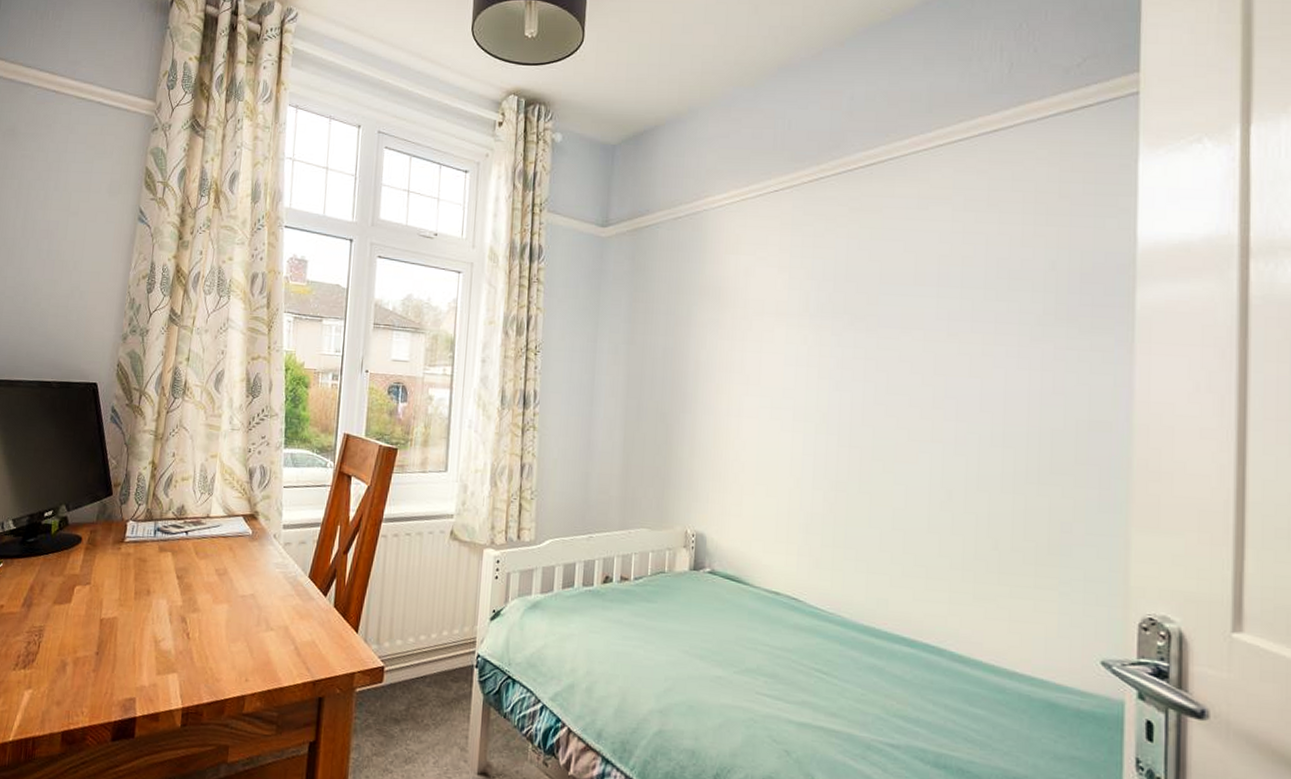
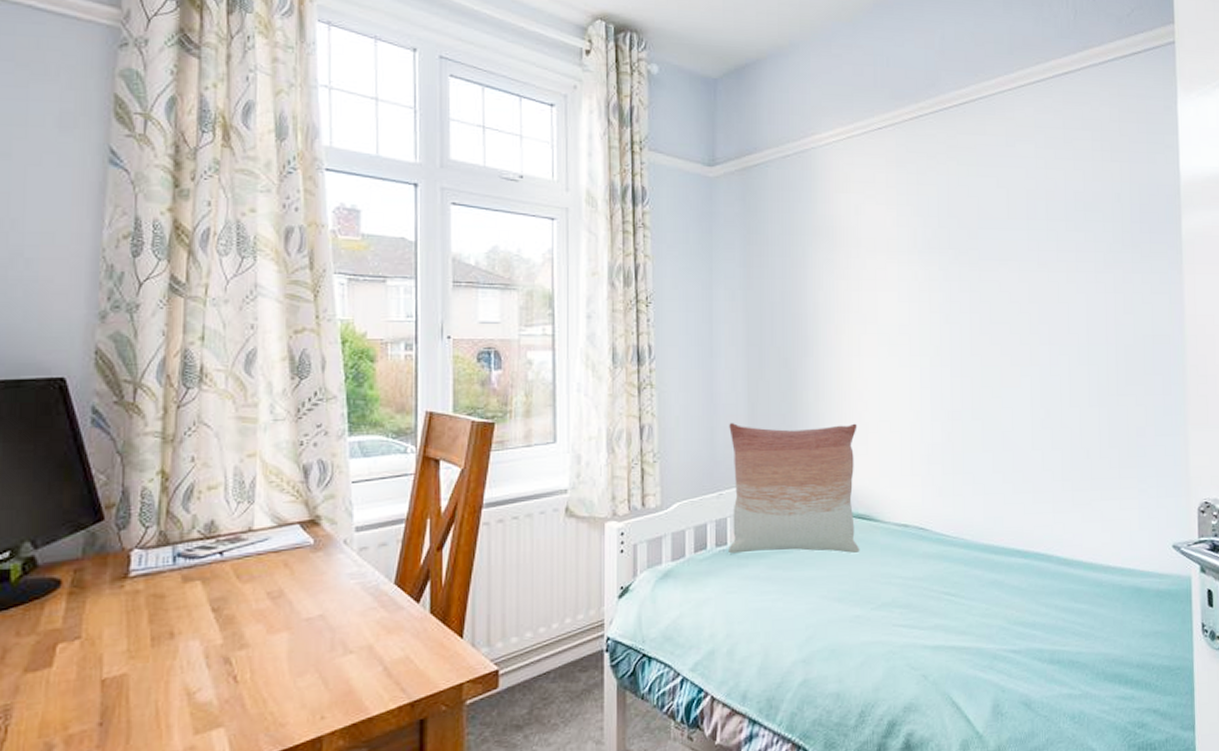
pillow: none [594,470,732,613] -> present [729,423,860,554]

